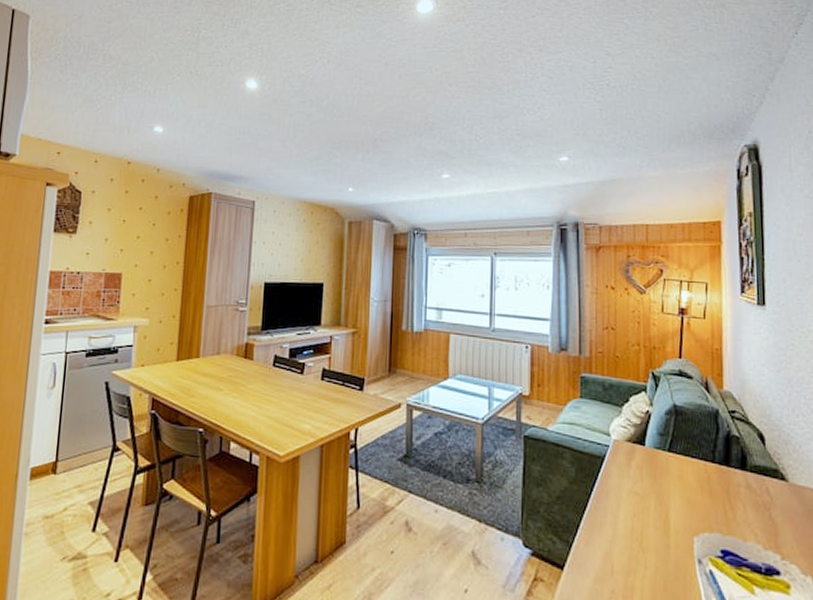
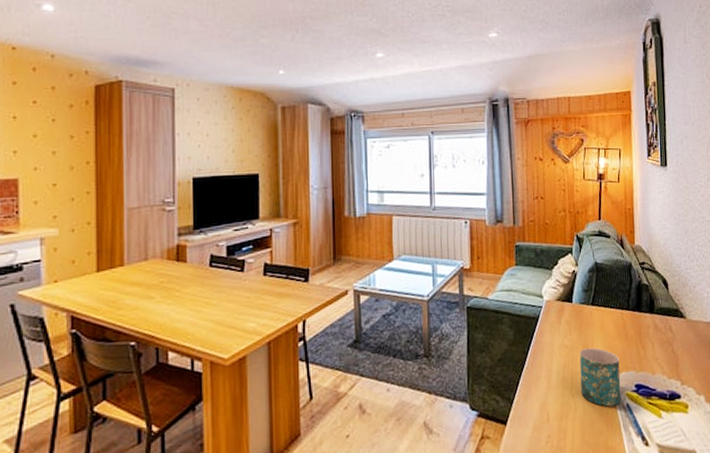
mug: none [652,499,703,571] -> present [579,348,621,407]

